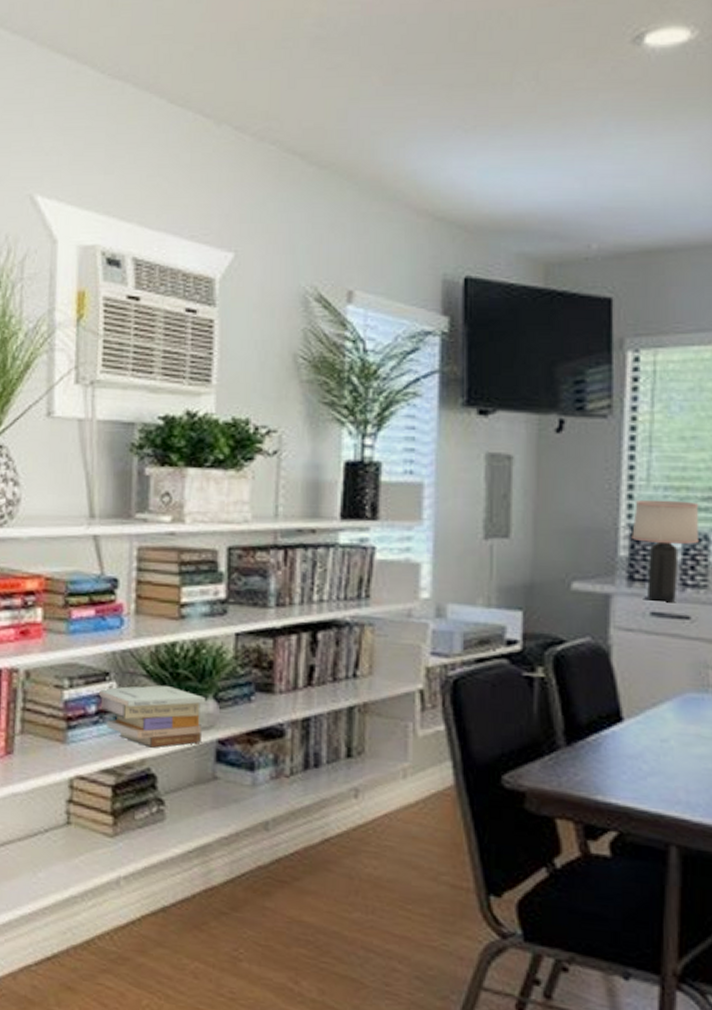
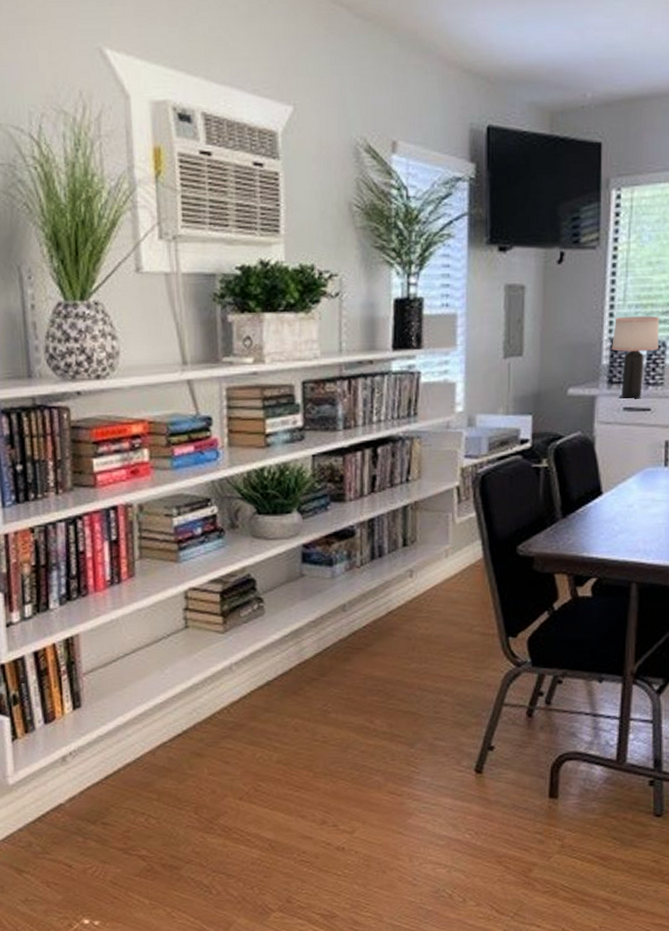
books: present [99,685,207,748] -> none [203,504,292,557]

